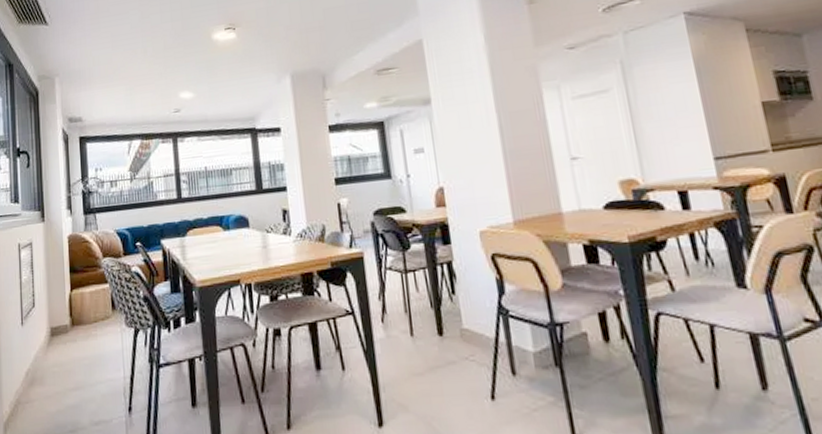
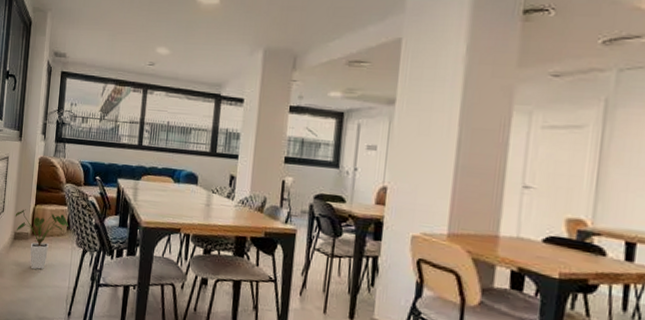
house plant: none [48,294,114,367] -> present [15,209,69,270]

